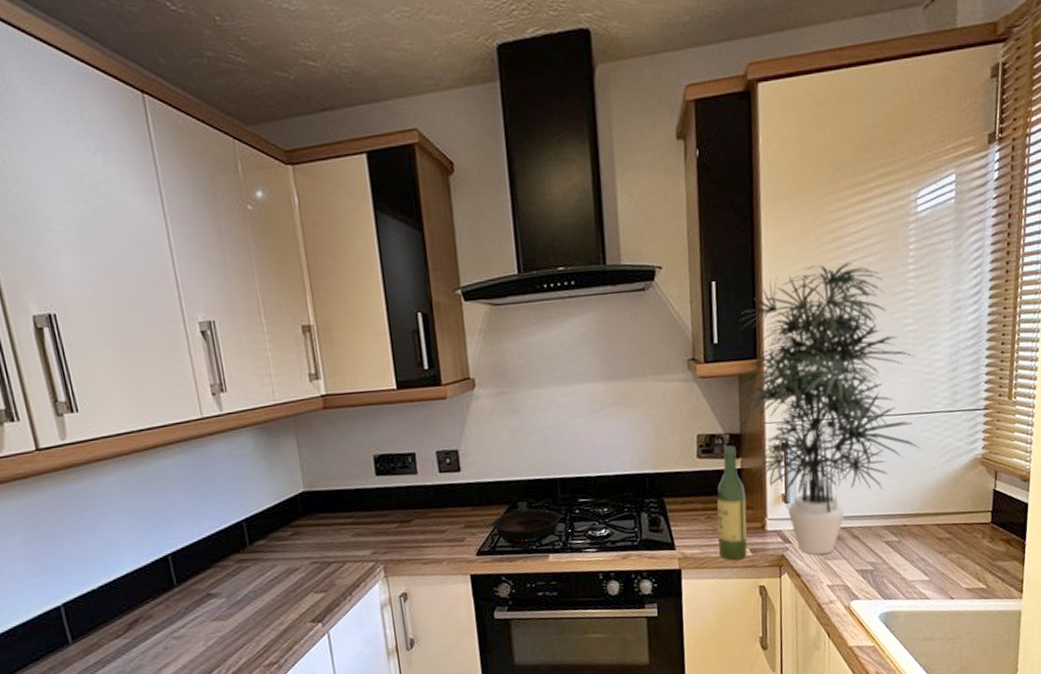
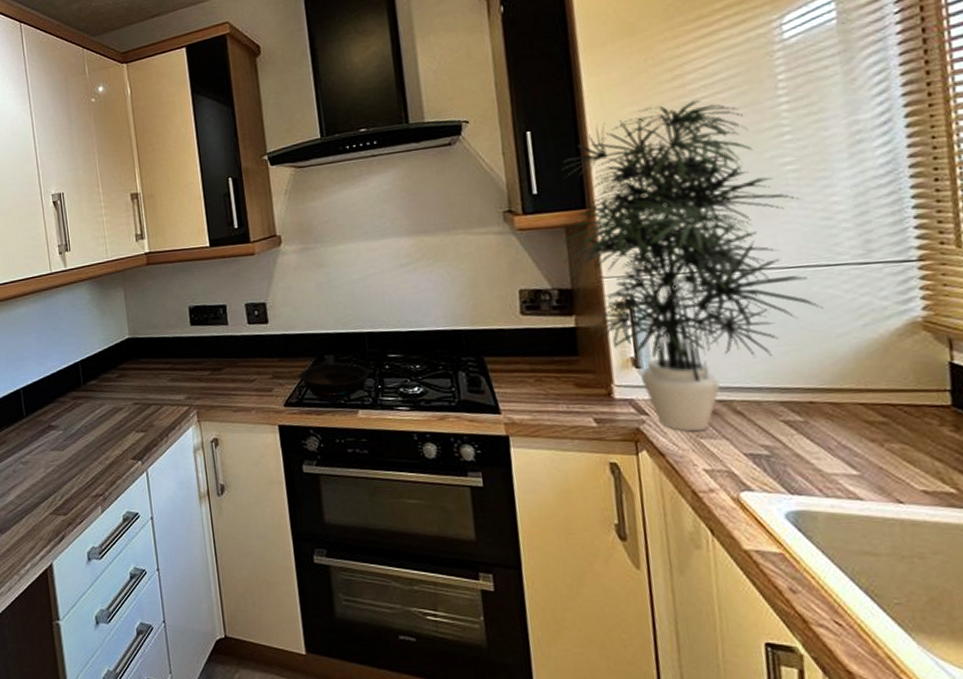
wine bottle: present [716,445,747,562] -> none [547,301,591,432]

